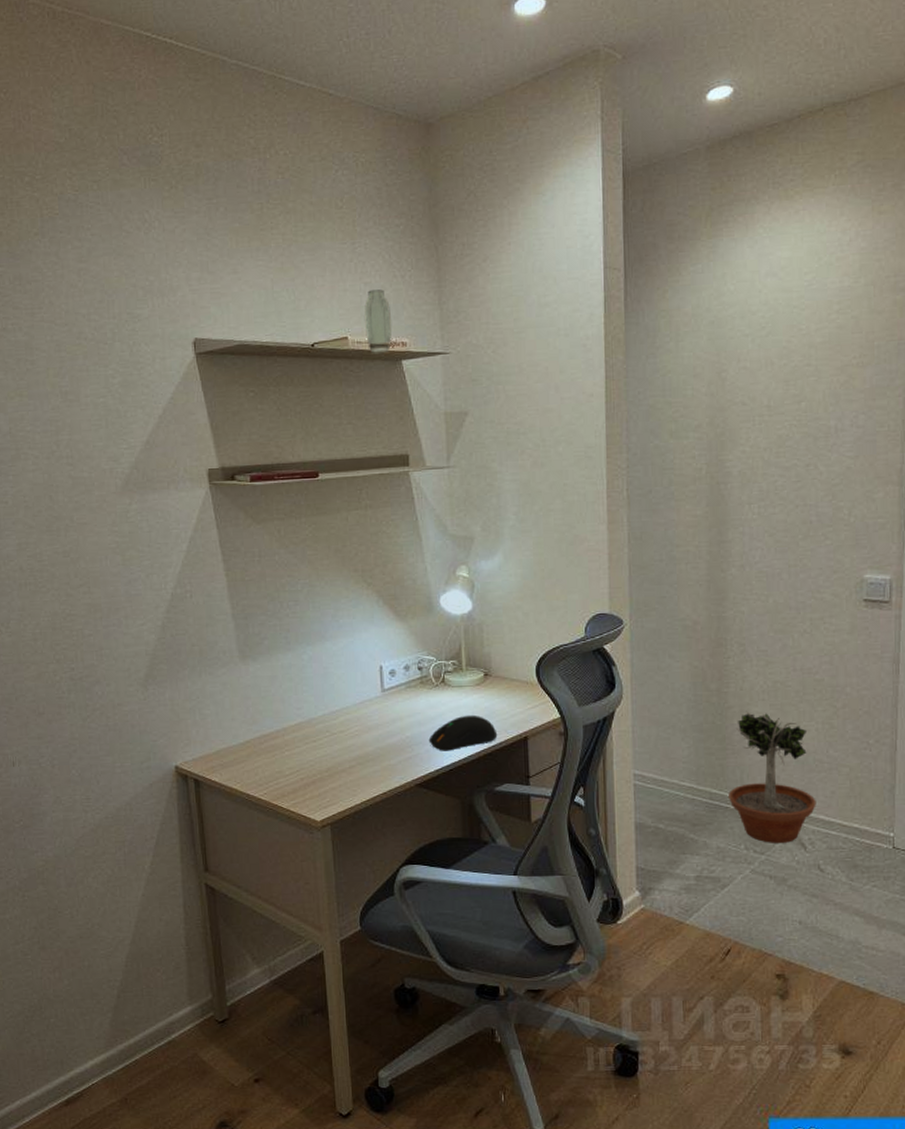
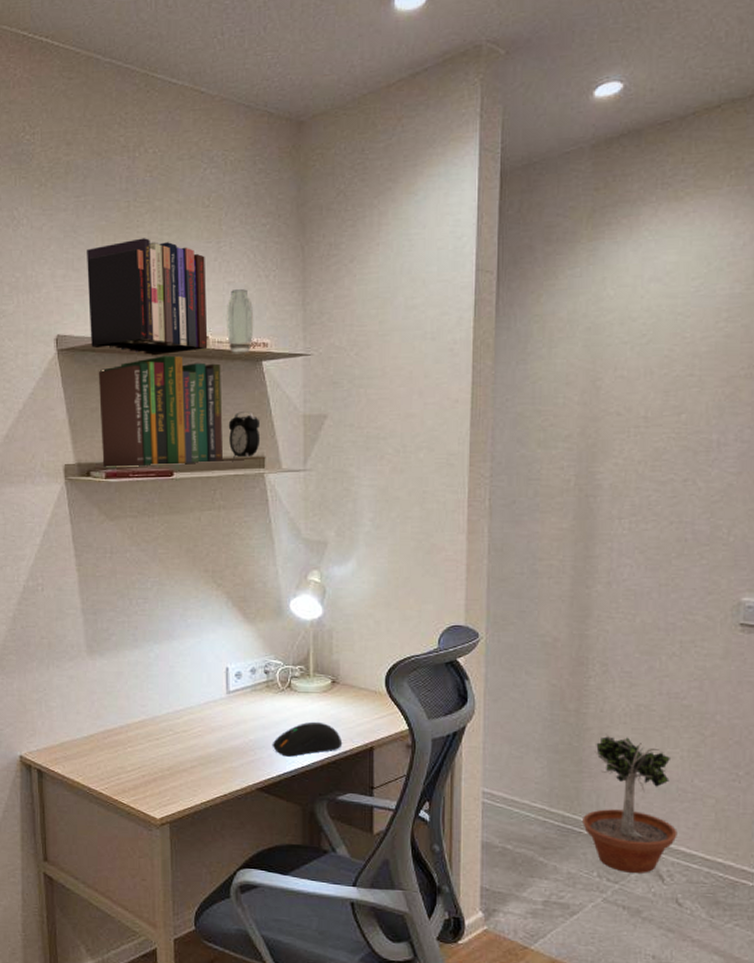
books: none [221,240,347,357] -> present [87,238,208,355]
books: none [239,356,367,469] -> present [99,355,223,466]
alarm clock: none [367,410,410,461] -> present [223,411,266,461]

